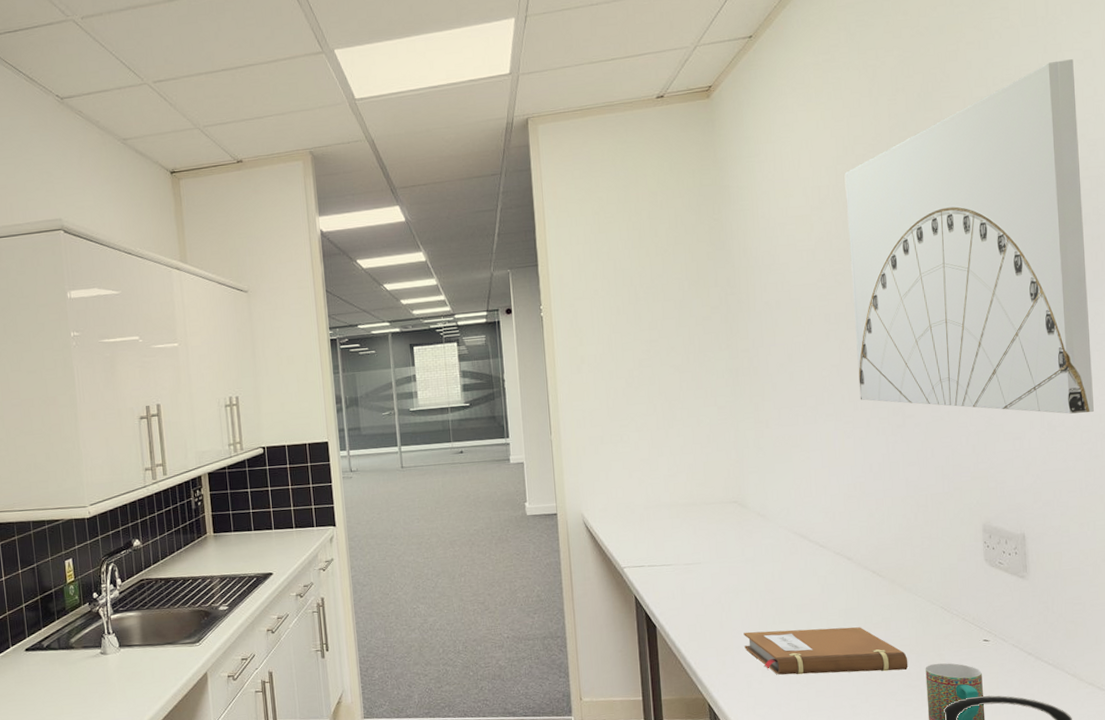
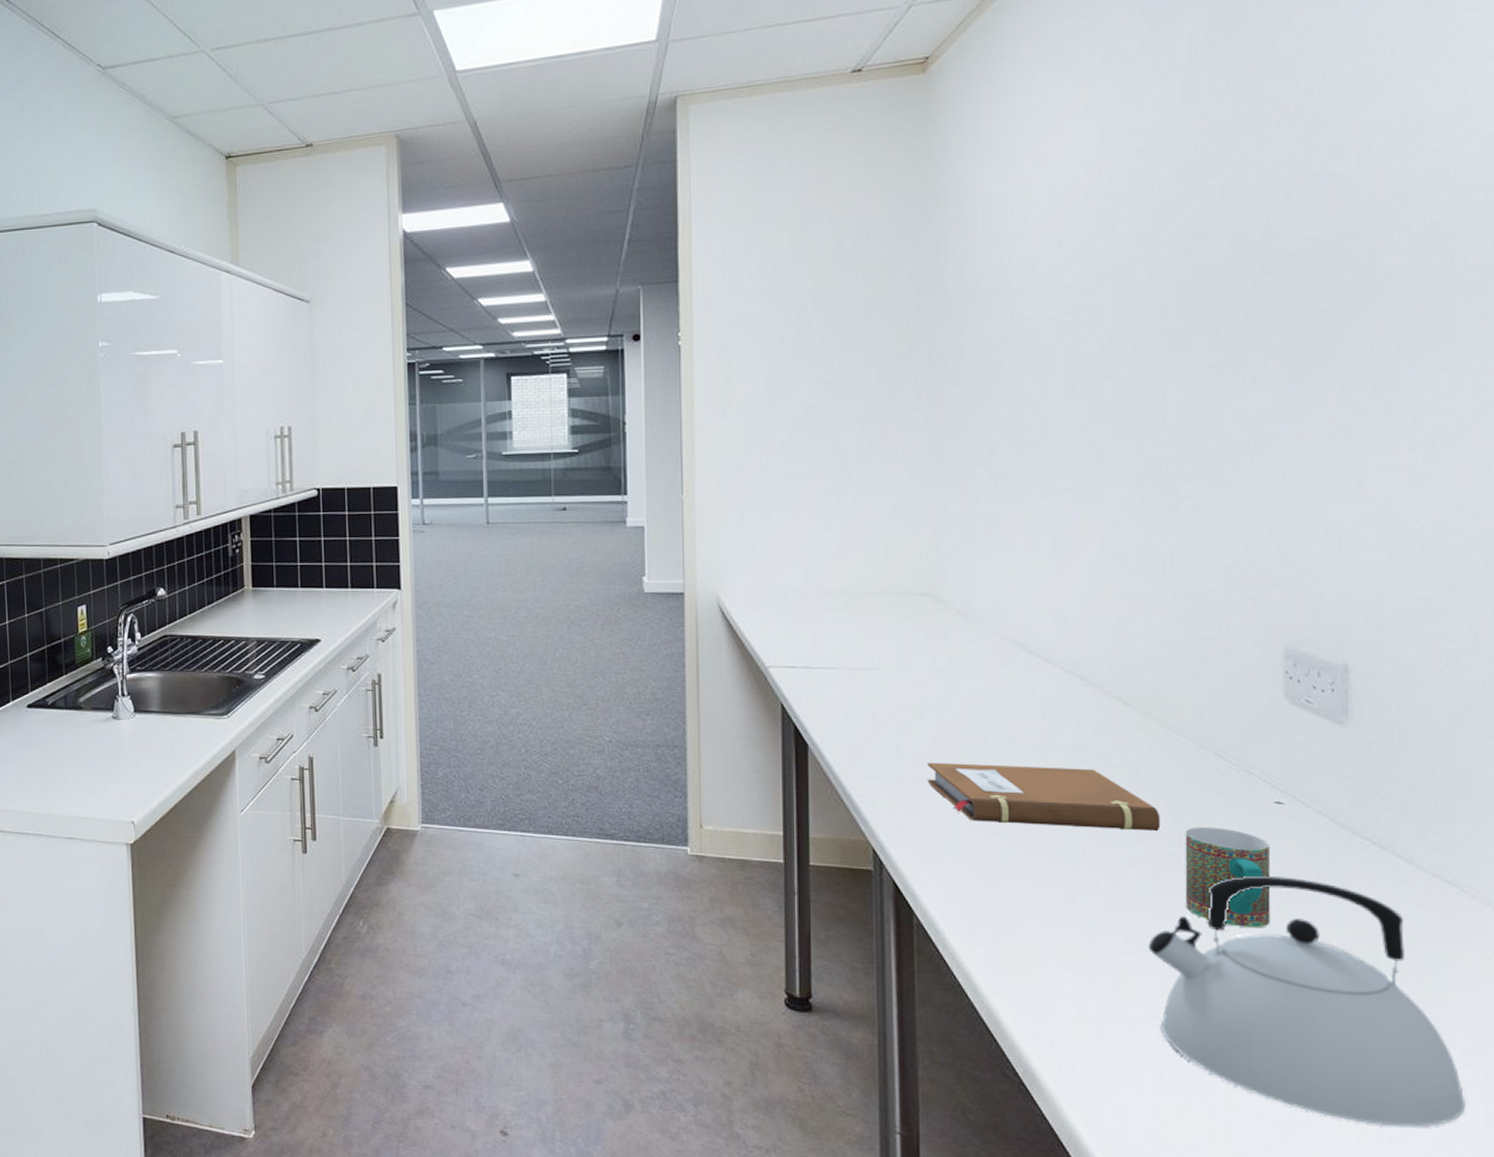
wall art: present [844,59,1094,414] -> none [1111,22,1471,508]

